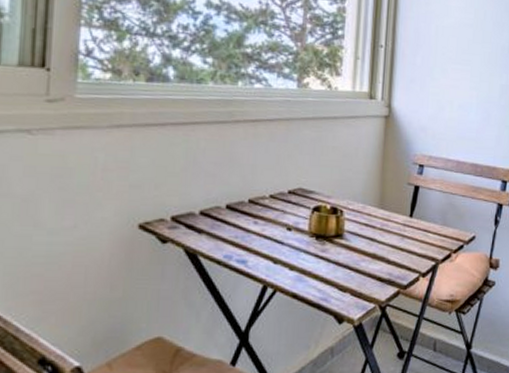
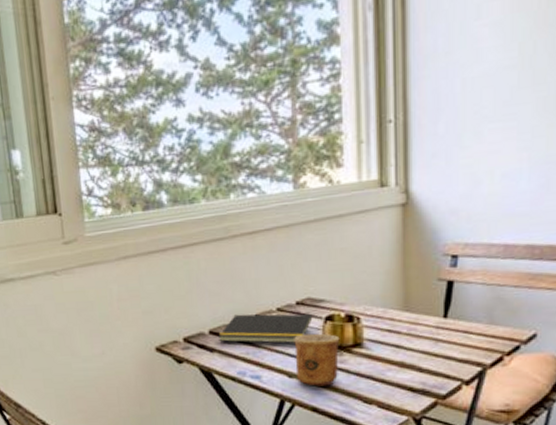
notepad: none [209,197,302,230] -> present [218,314,313,344]
cup: none [280,222,324,273] -> present [294,333,340,386]

